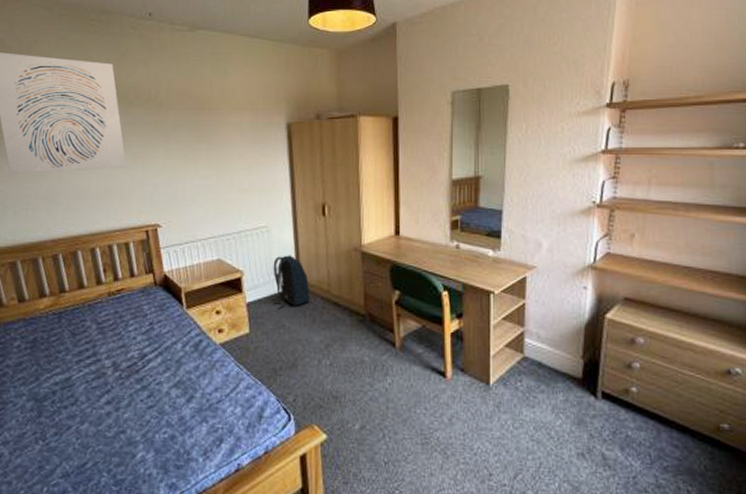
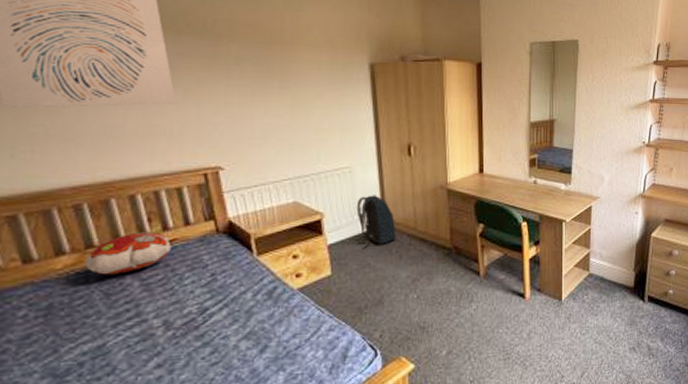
decorative pillow: none [59,281,120,317] -> present [85,232,171,275]

